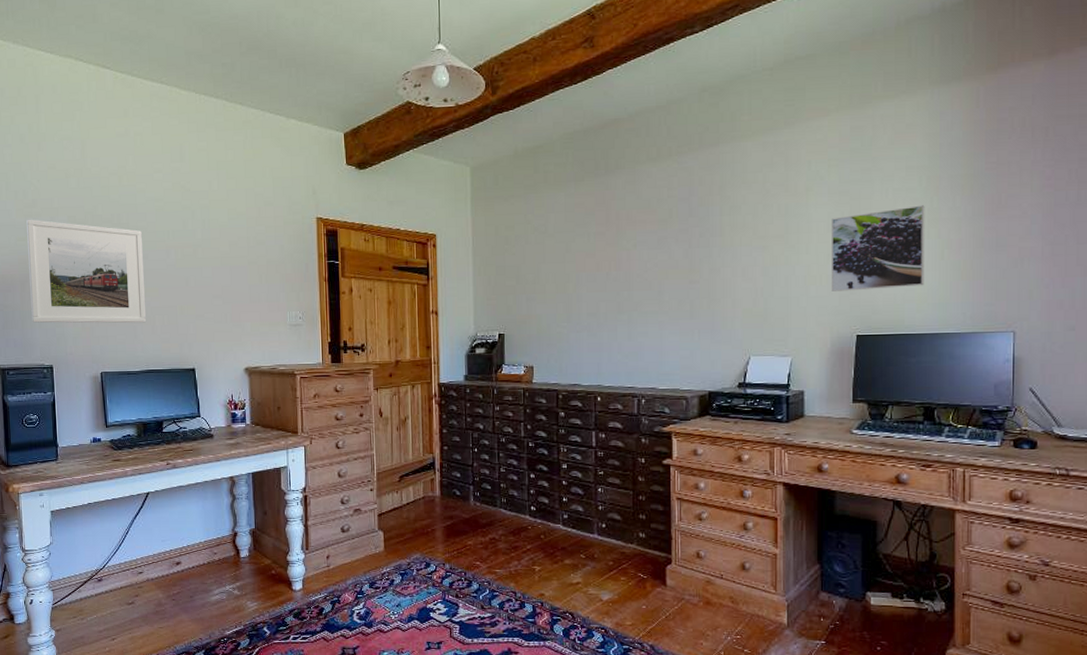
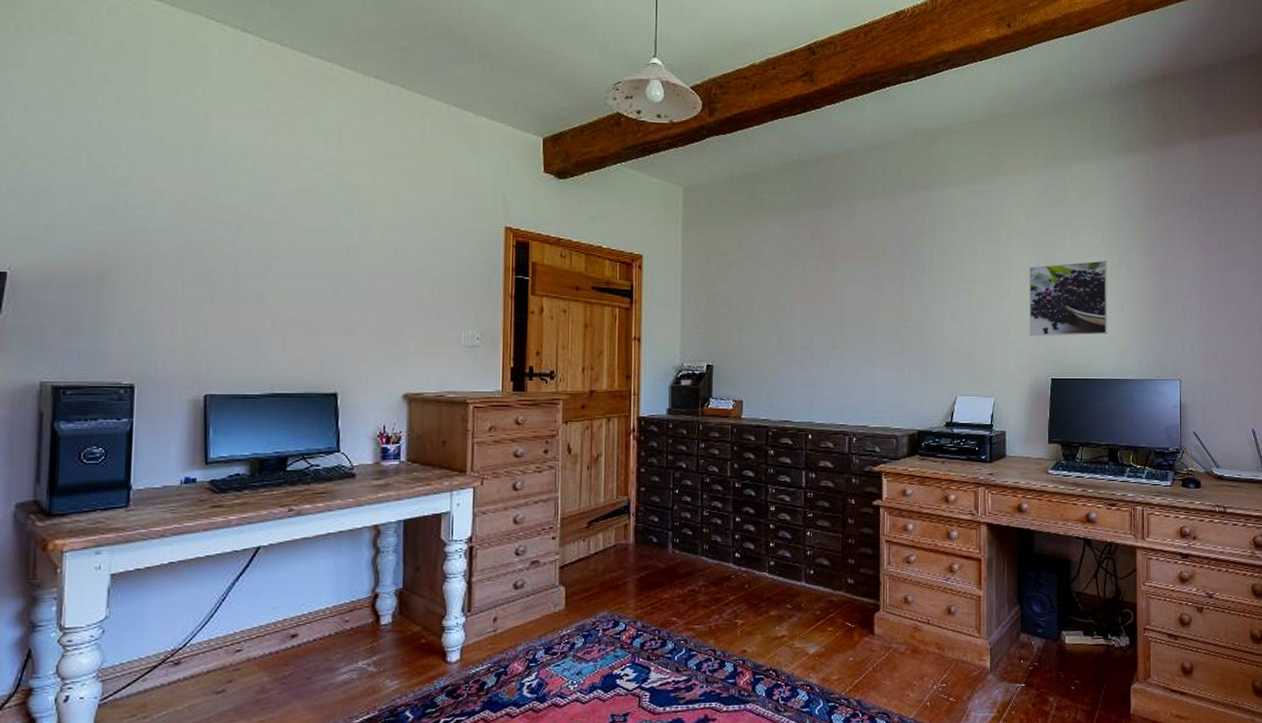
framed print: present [26,219,147,323] -> none [108,200,278,336]

